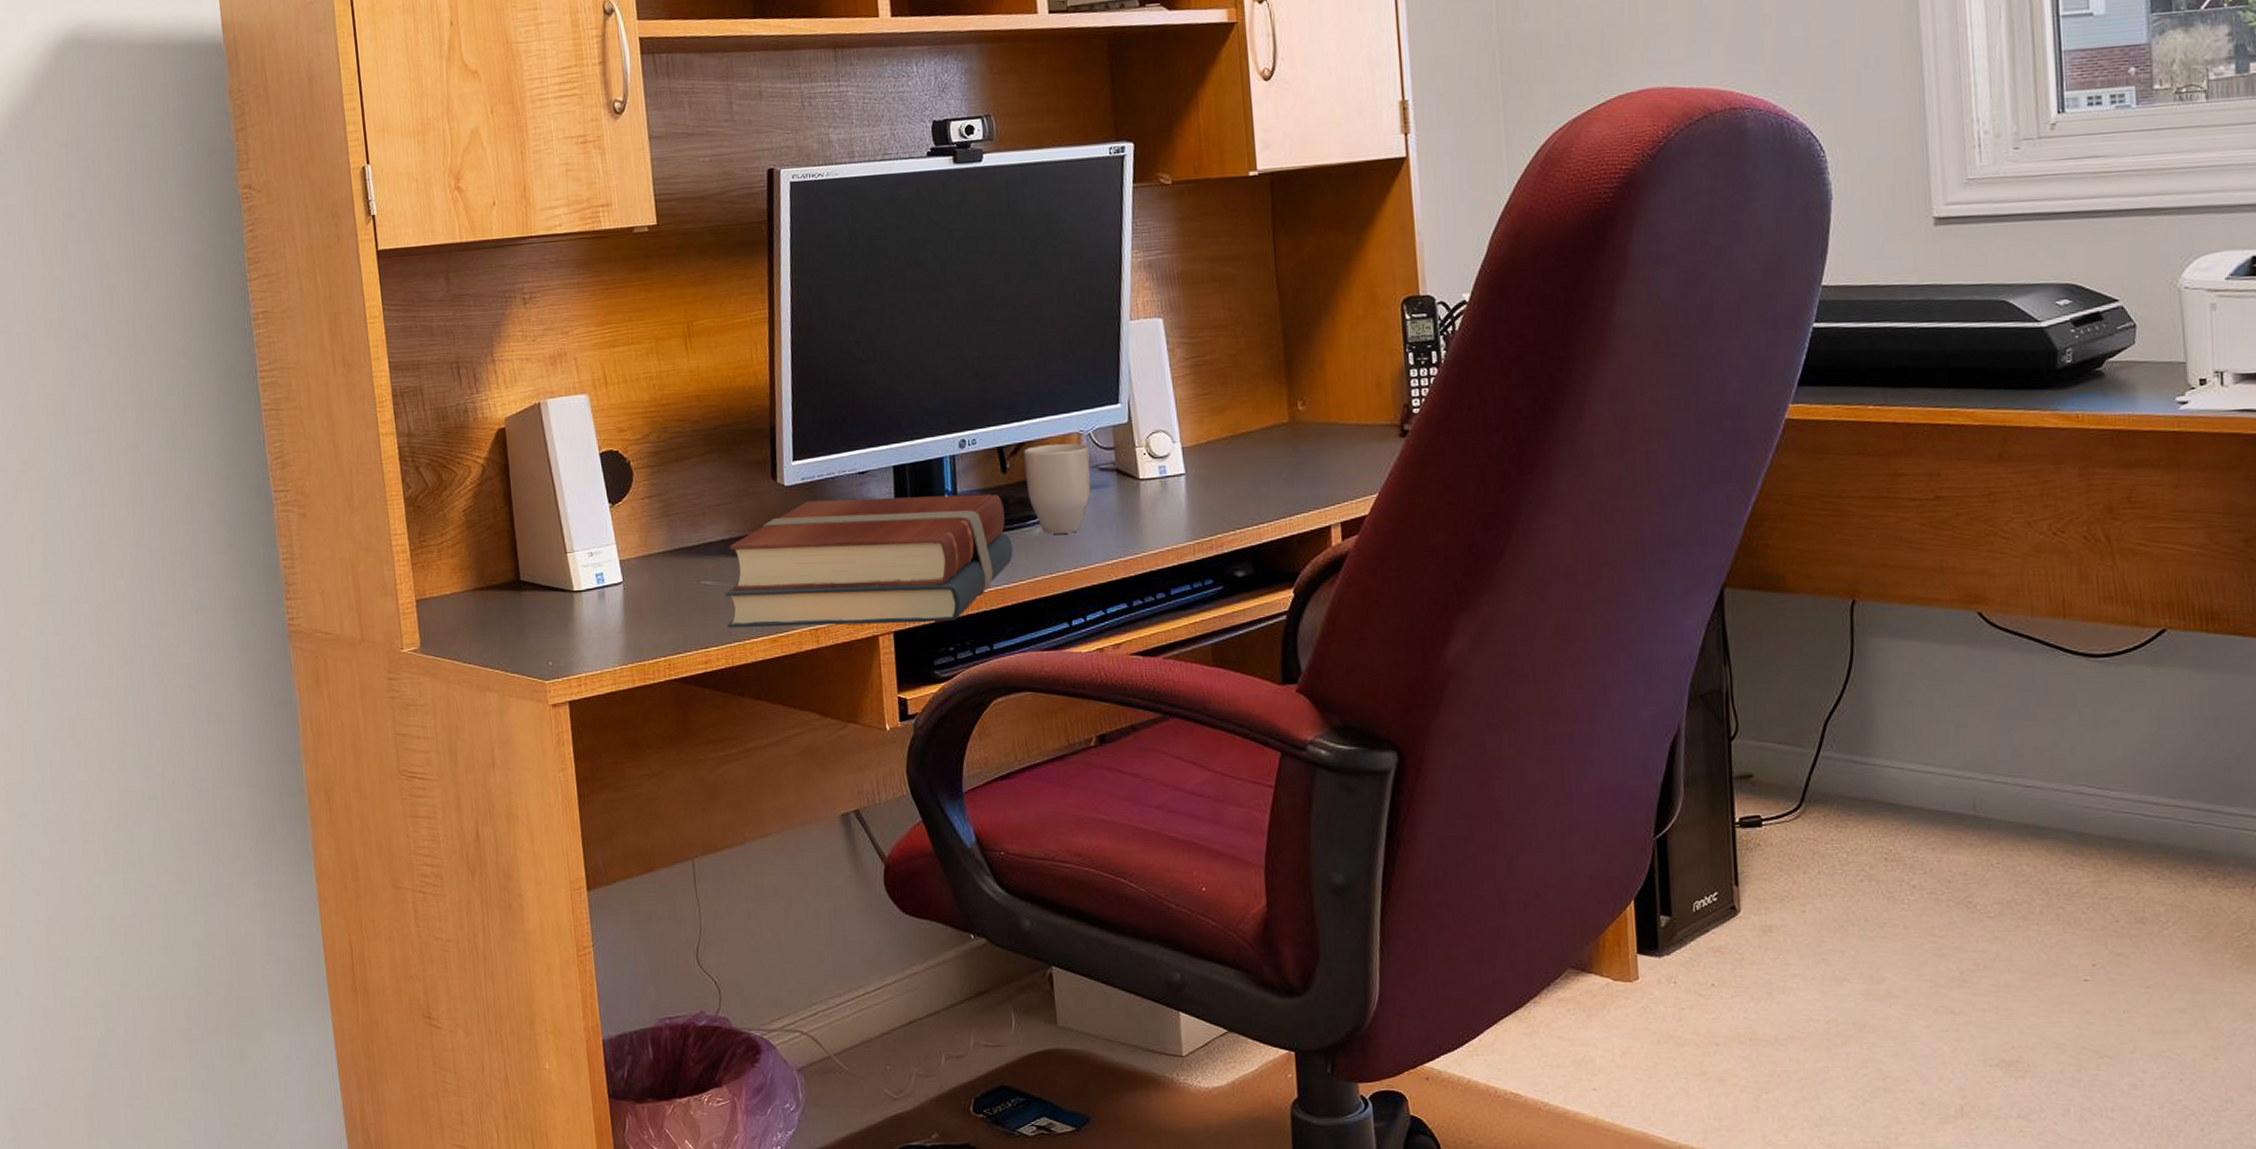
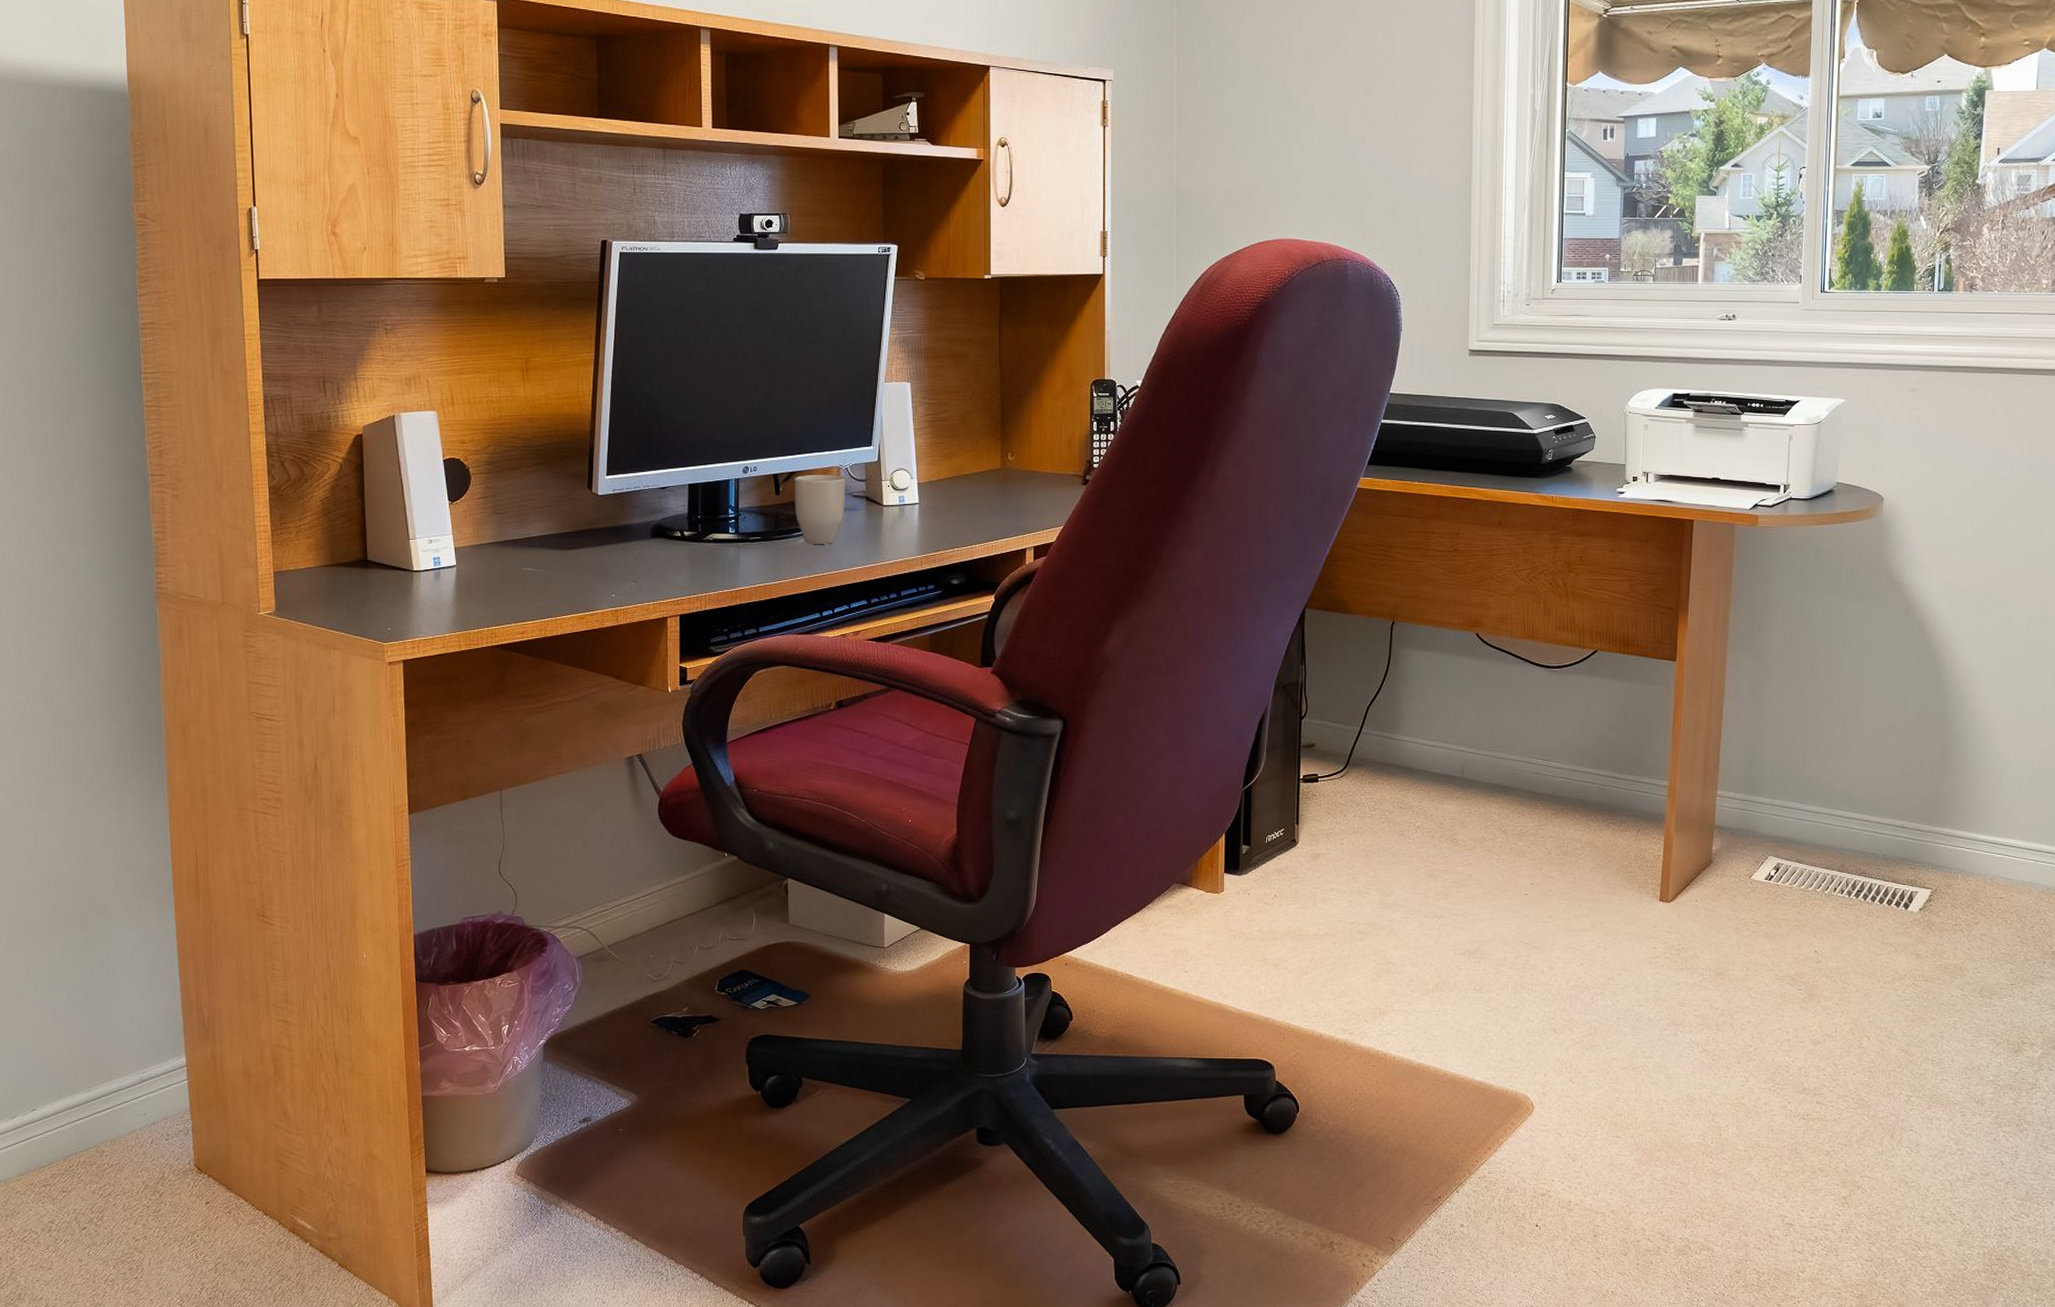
books: present [725,493,1013,628] -> none [542,508,780,609]

